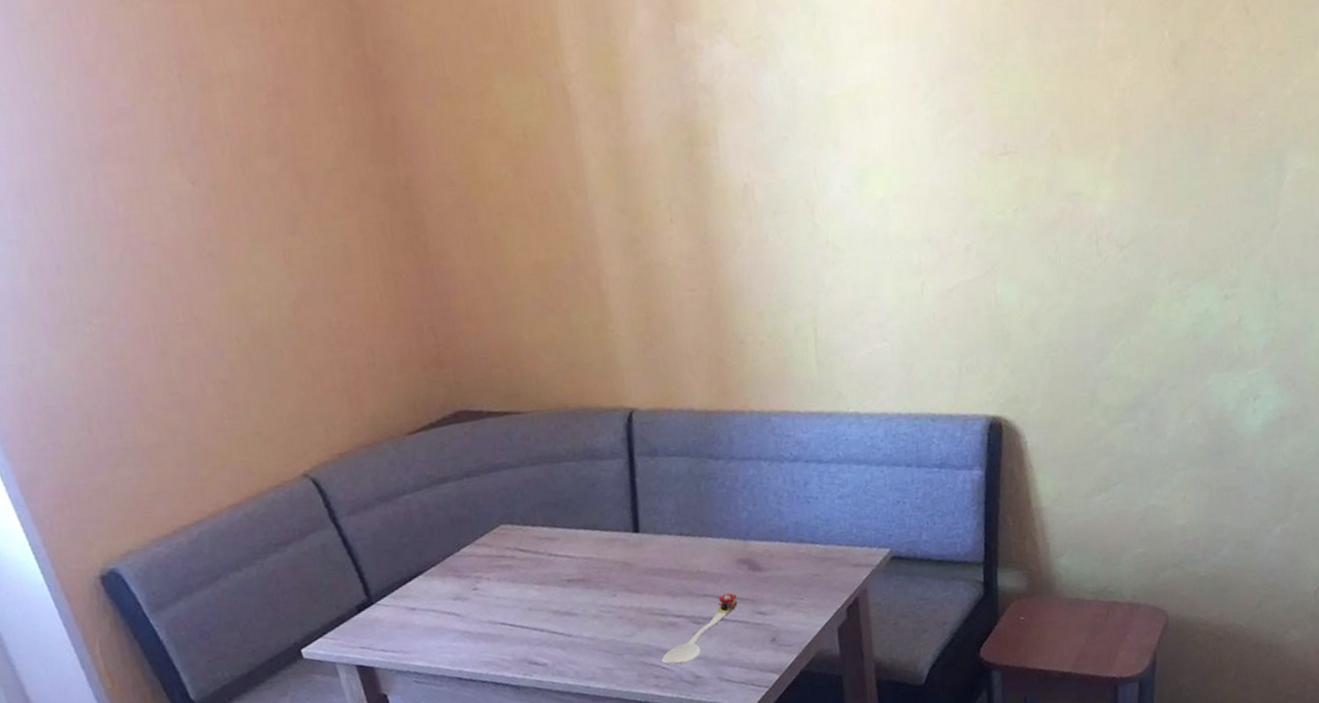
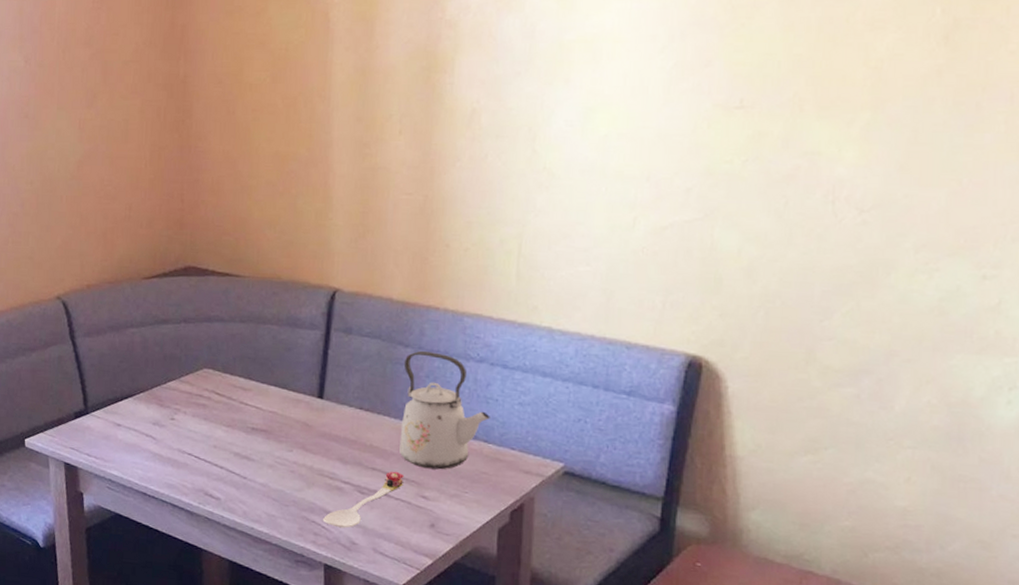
kettle: none [717,459,813,584] -> present [399,350,490,470]

